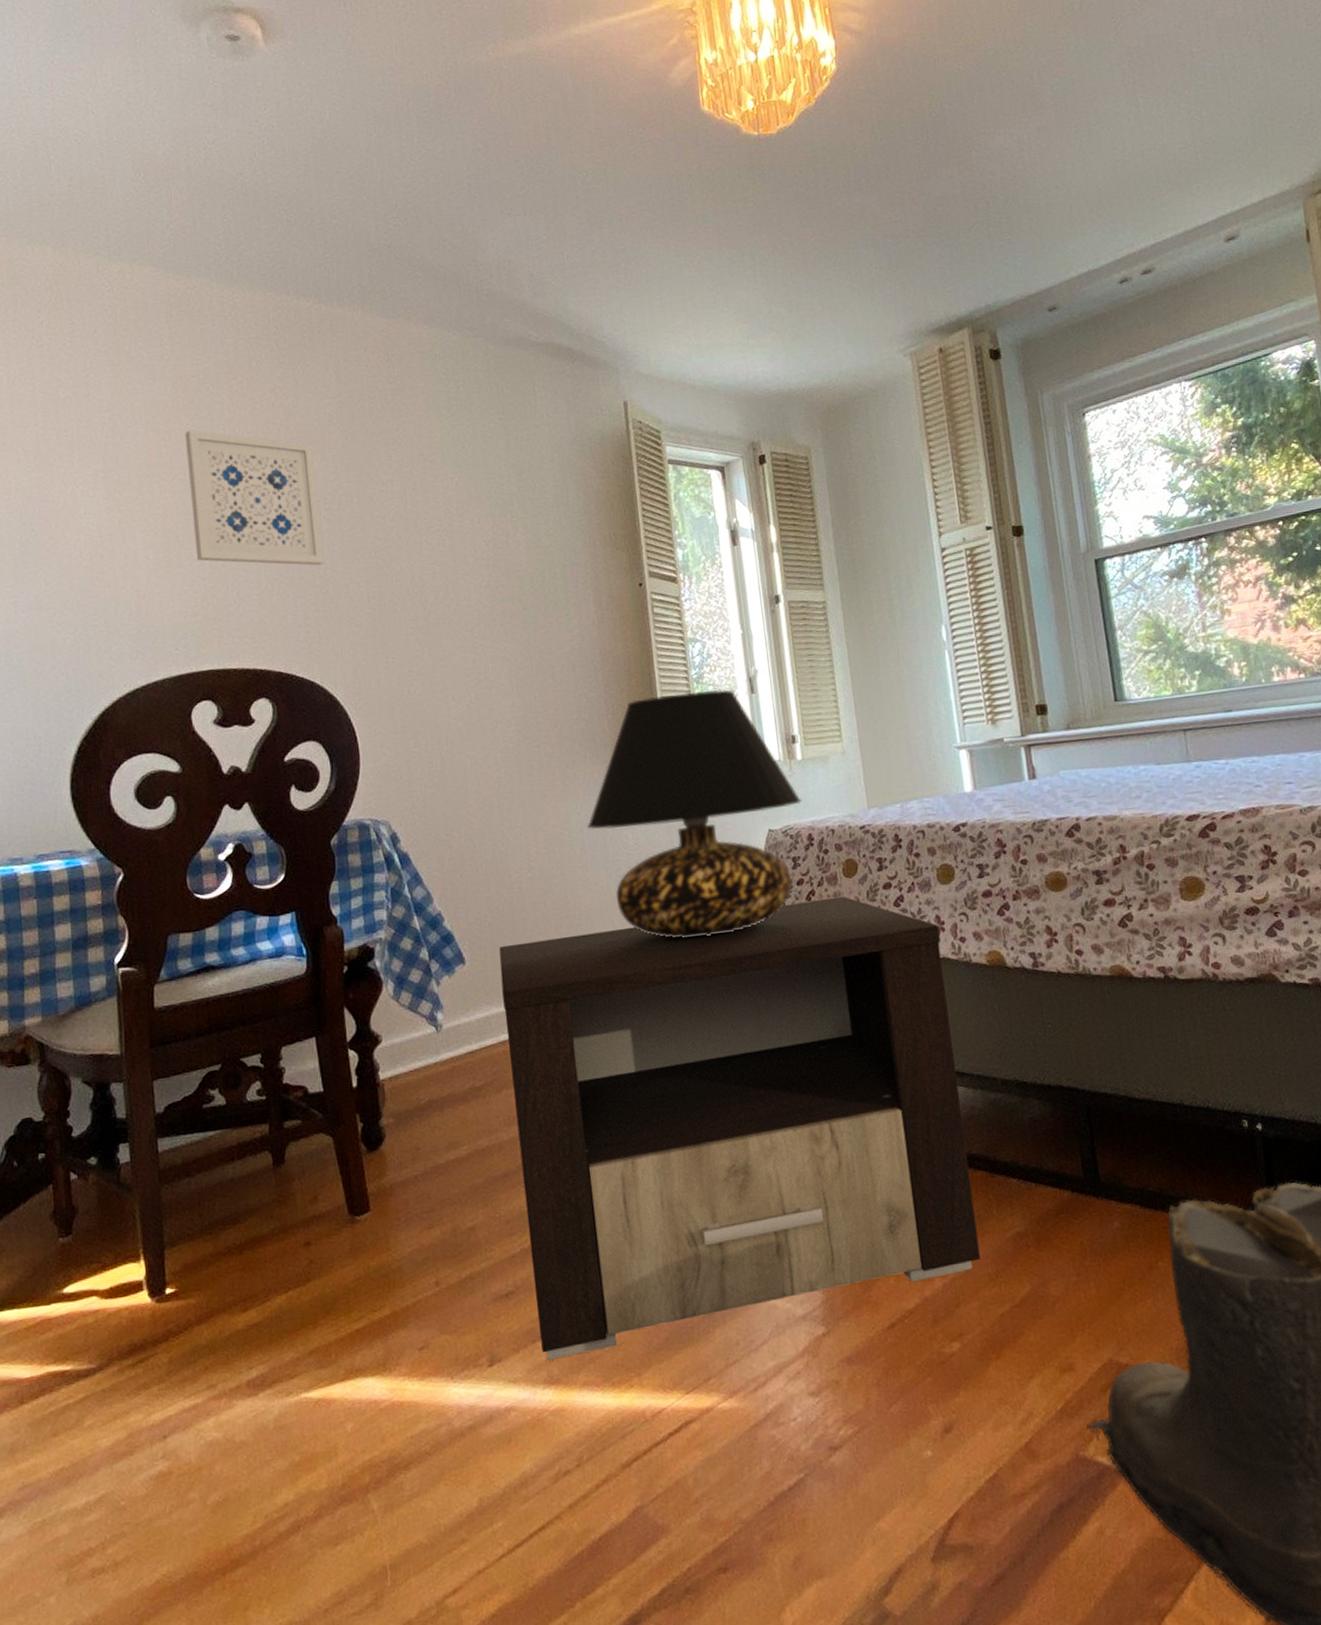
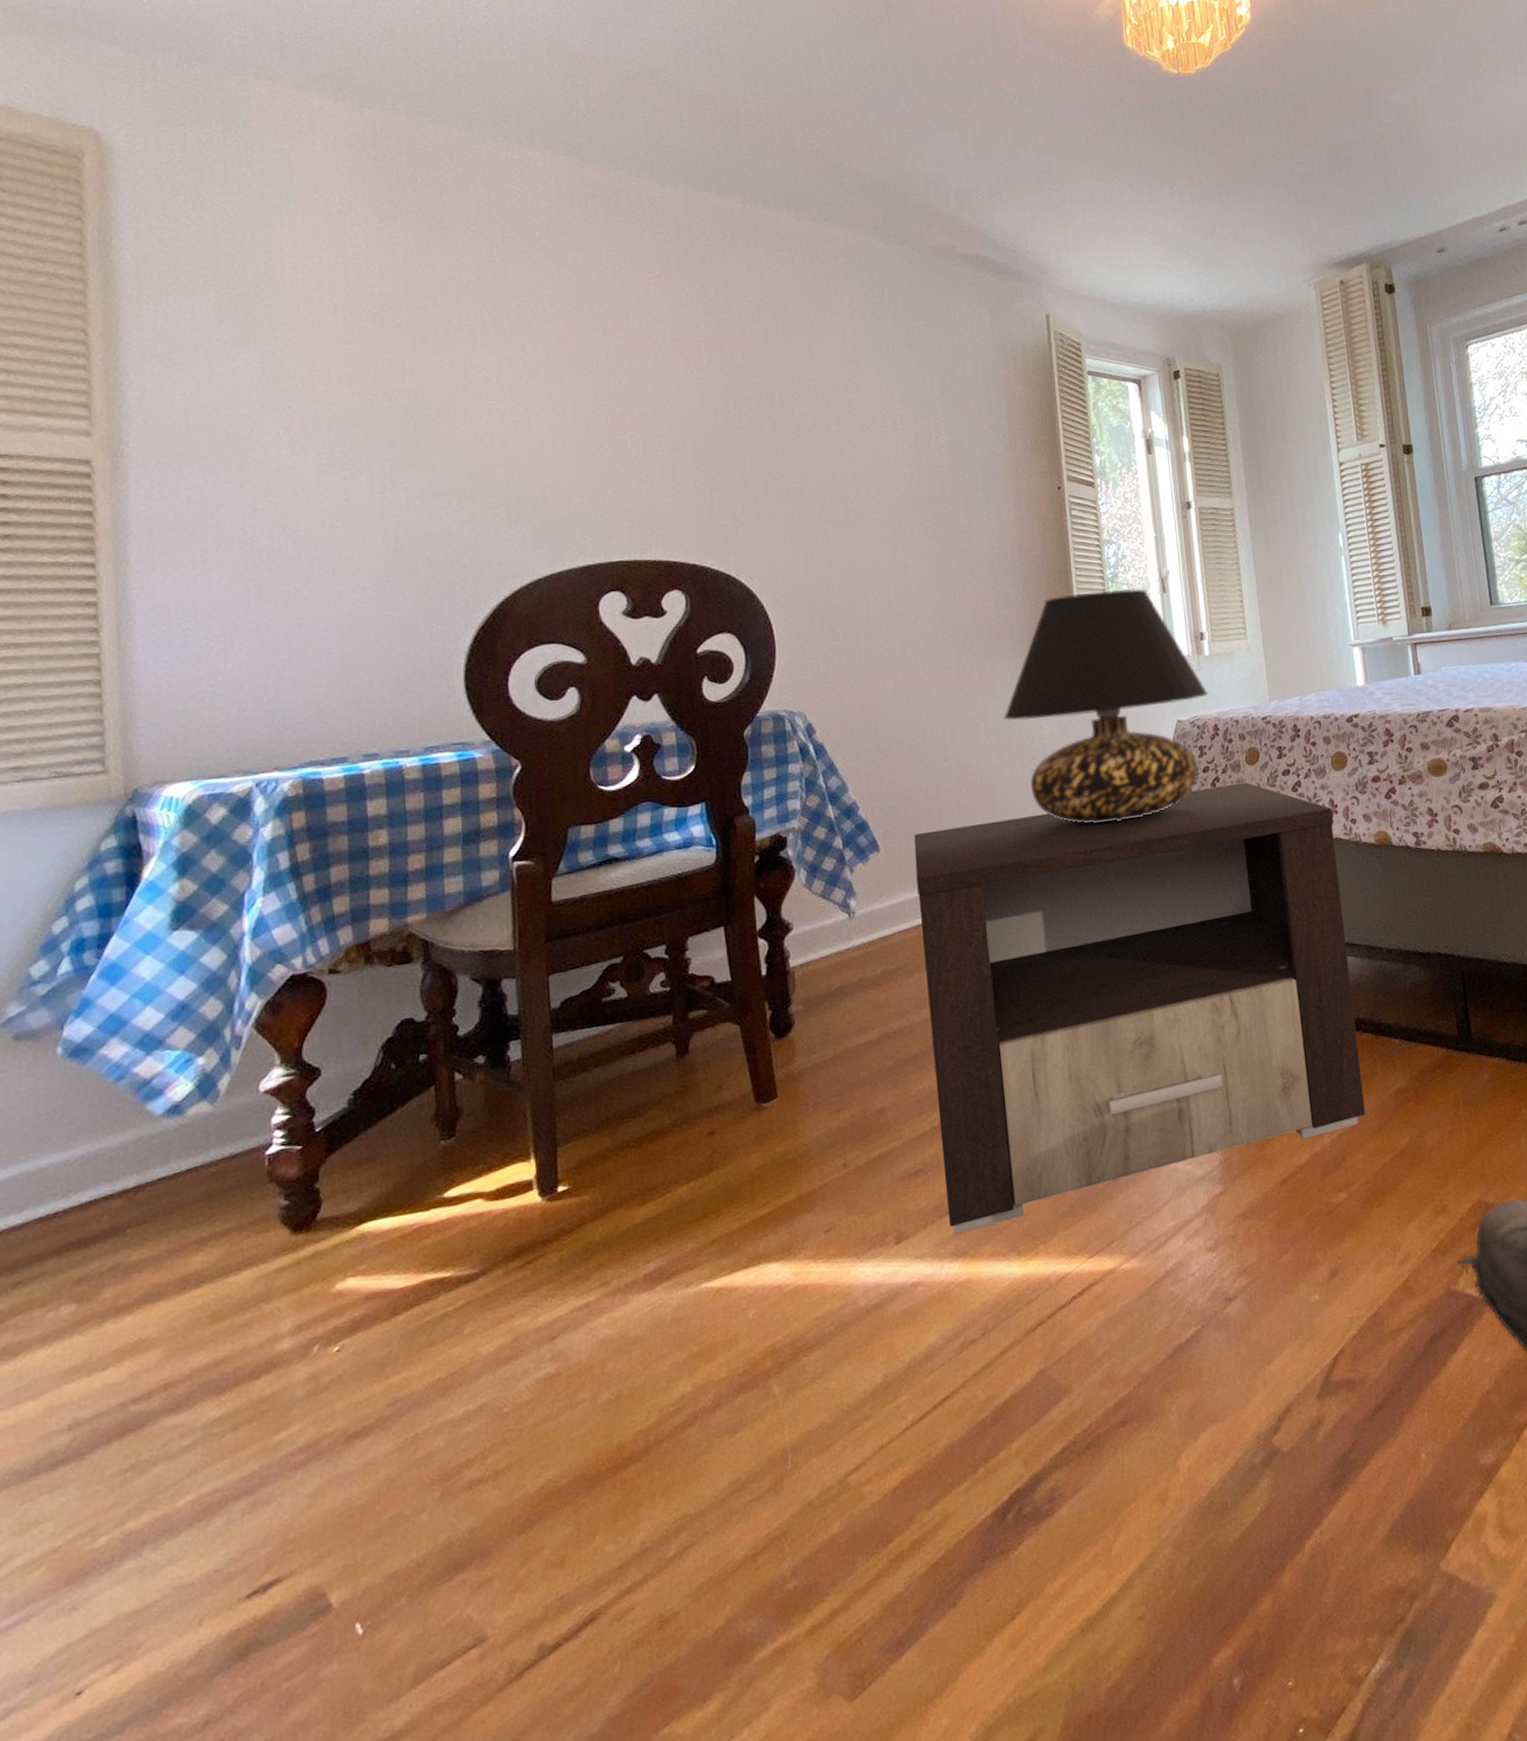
wall art: present [185,429,324,566] -> none [598,320,743,461]

